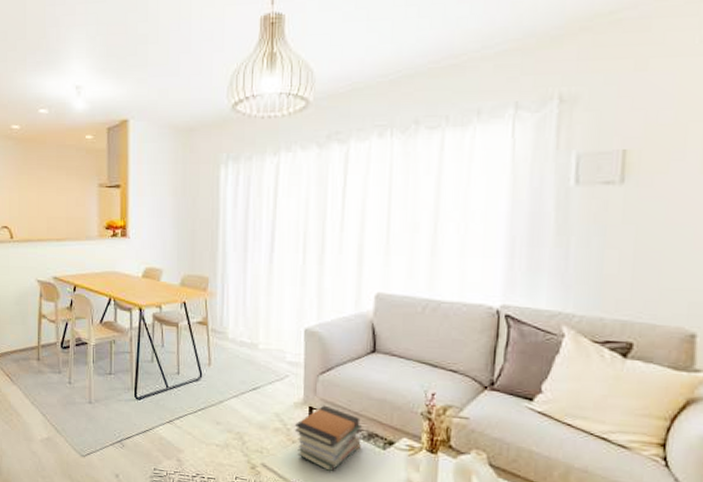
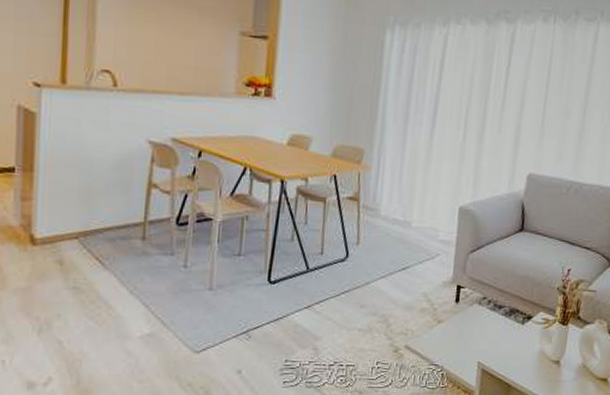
book stack: present [294,405,362,472] -> none [440,283,505,349]

